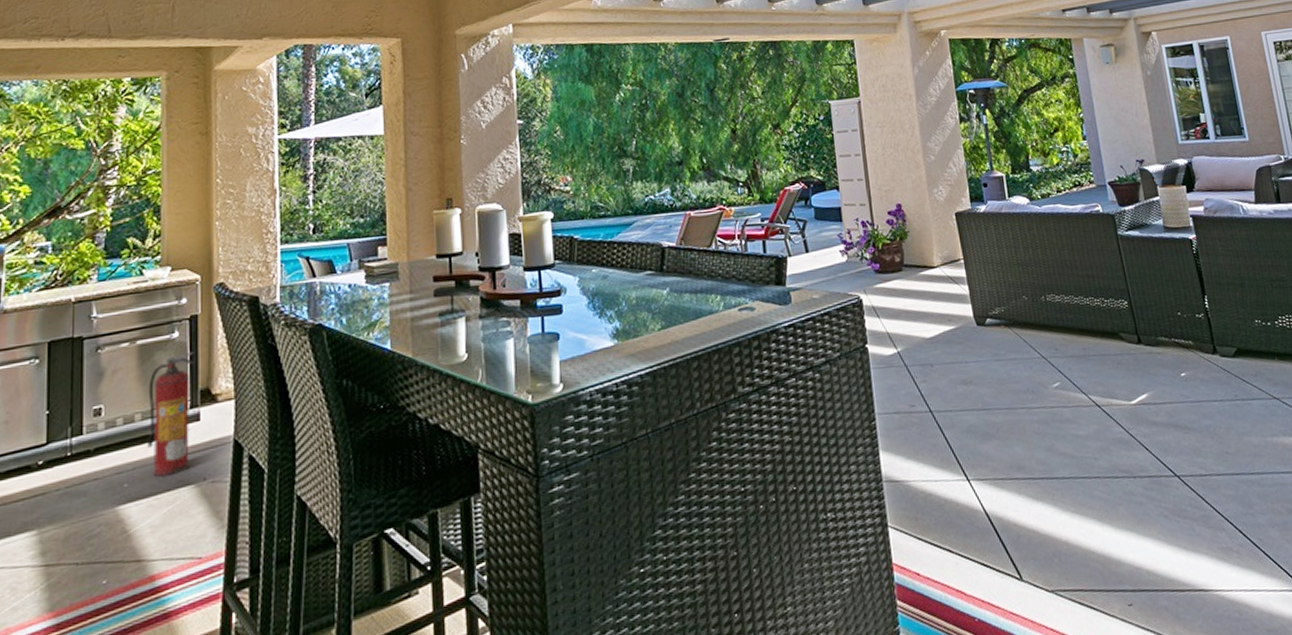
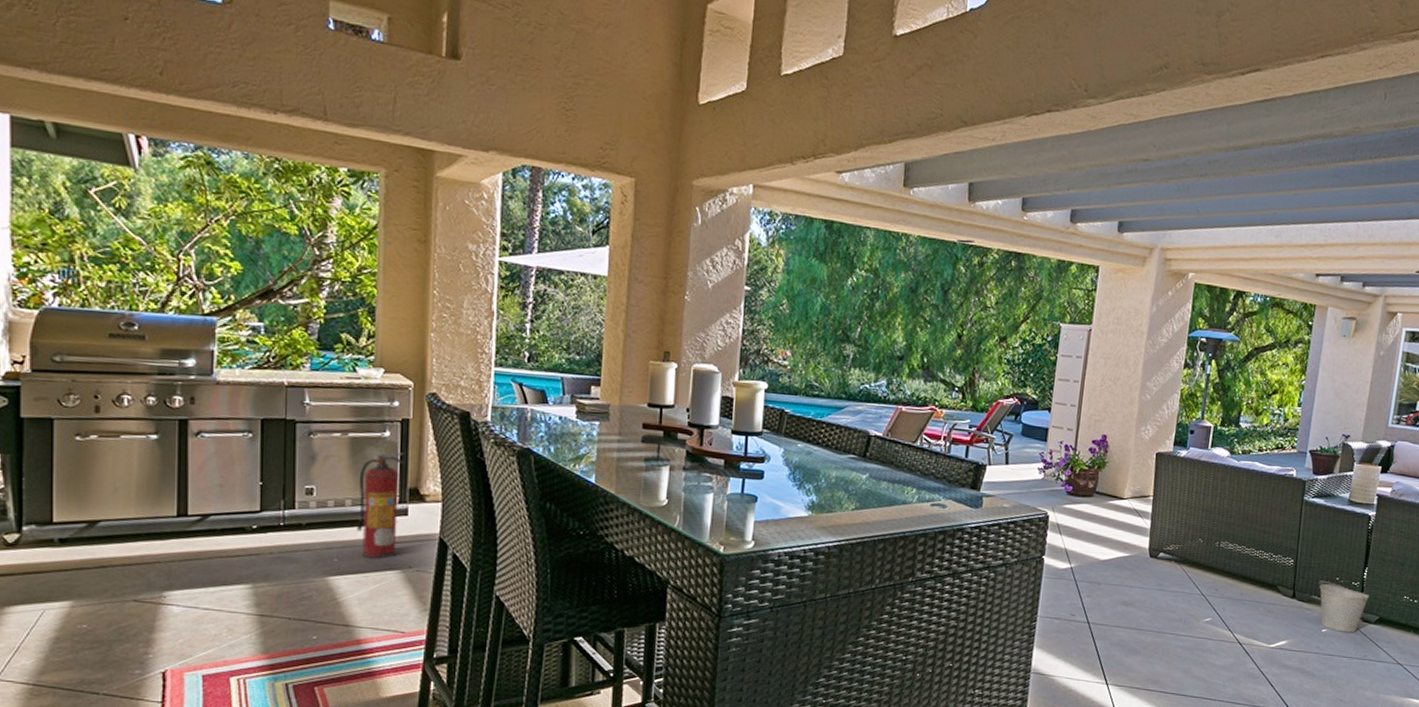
bucket: none [1161,318,1219,373] -> present [1319,580,1369,633]

